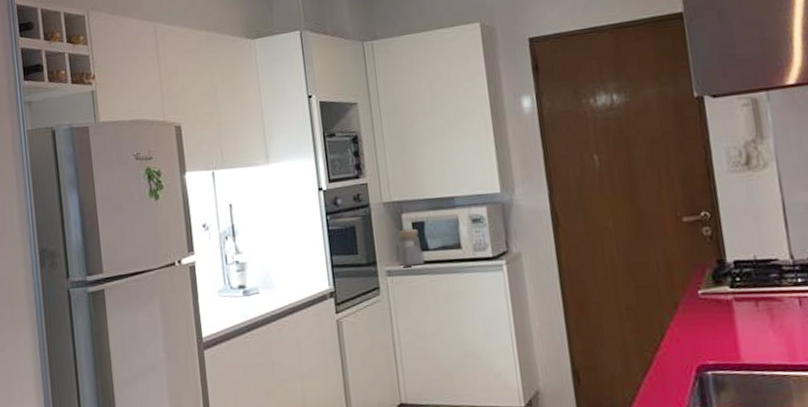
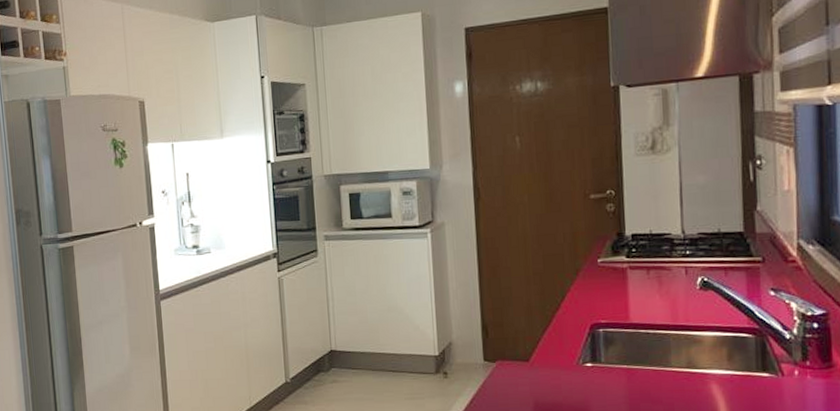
salt shaker: present [397,228,425,268] -> none [335,198,359,233]

